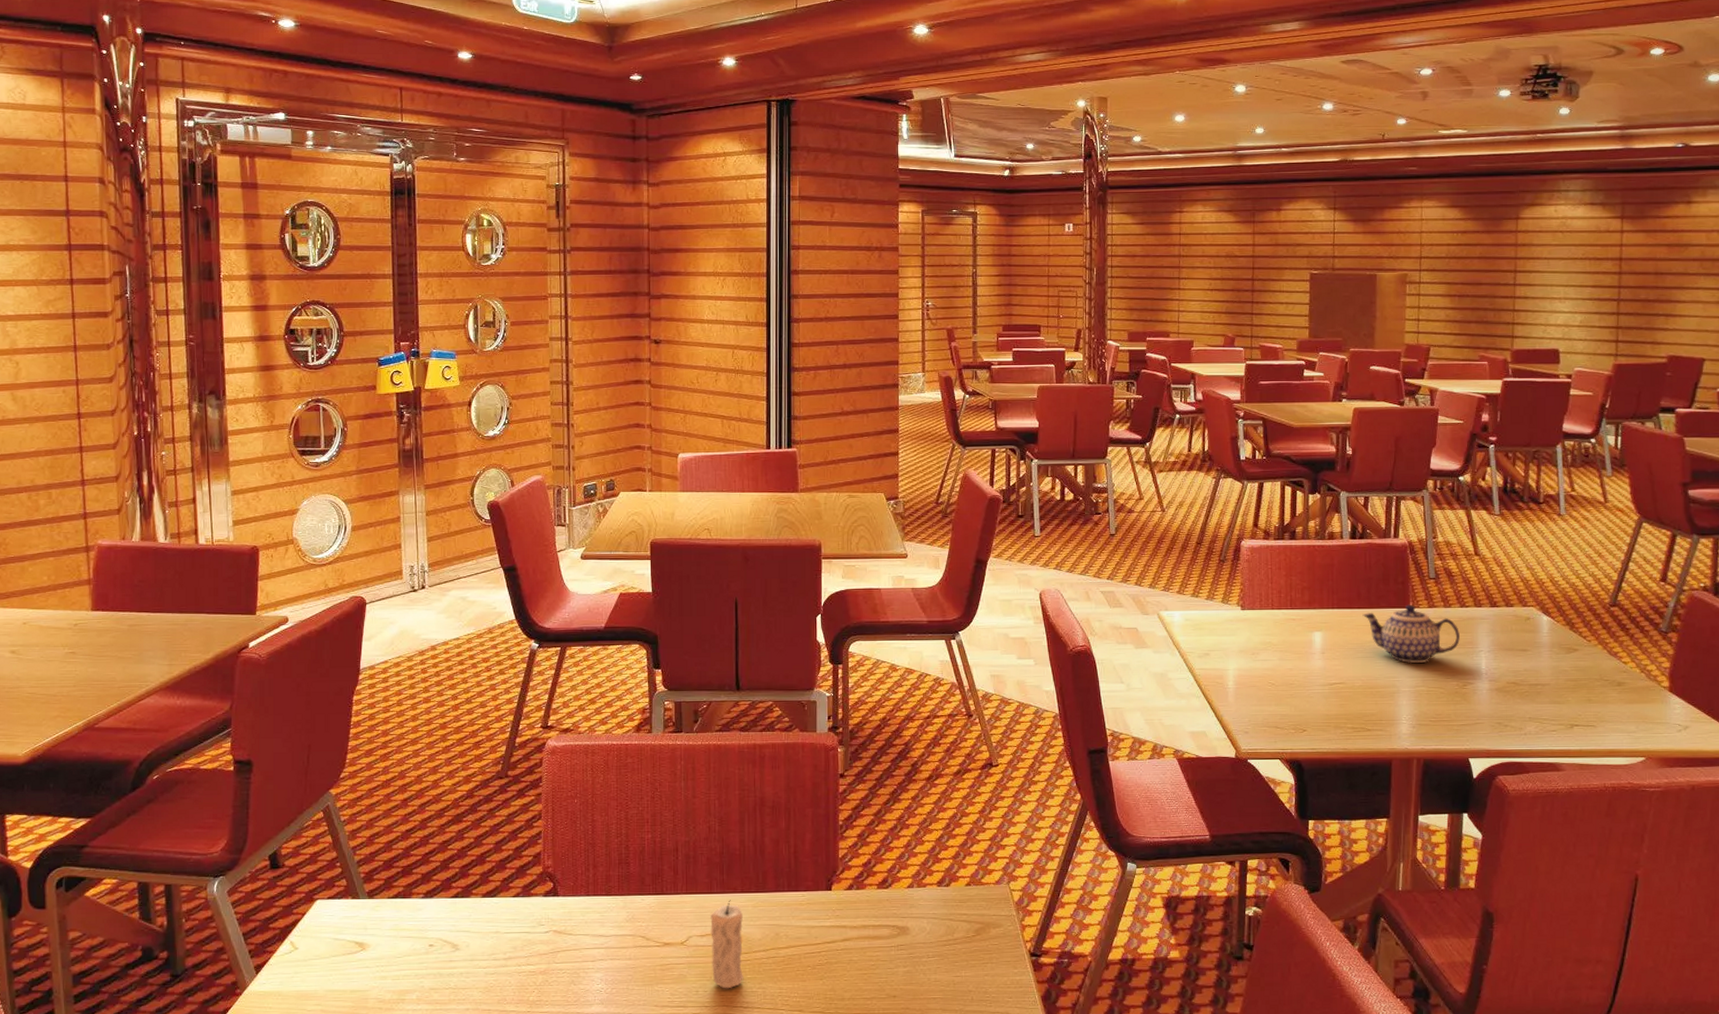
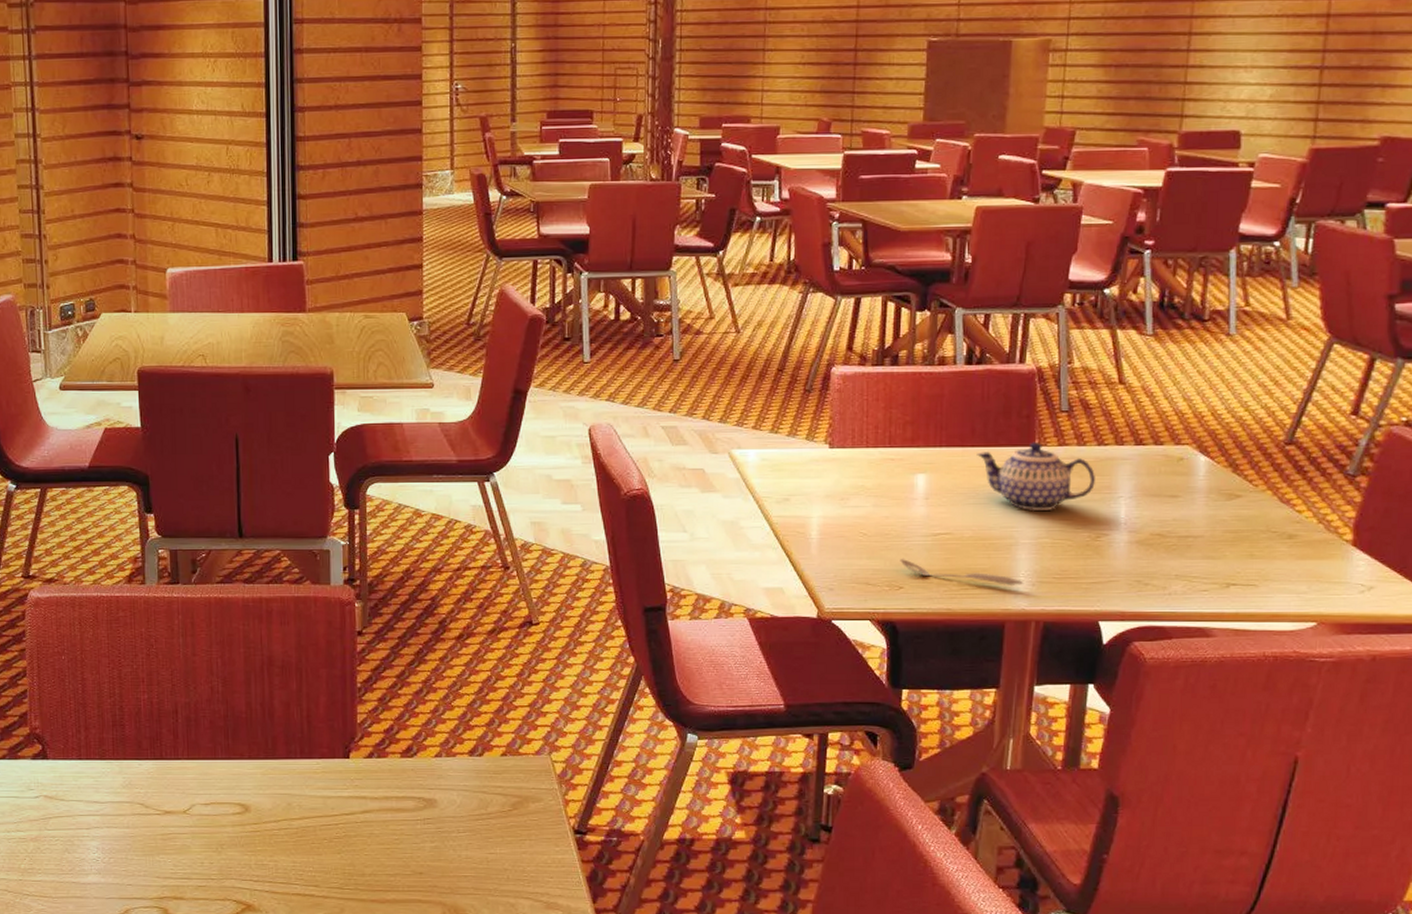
candle: present [710,900,744,989] -> none [215,766,254,861]
spoon: none [1303,704,1406,729] -> present [900,558,1024,587]

